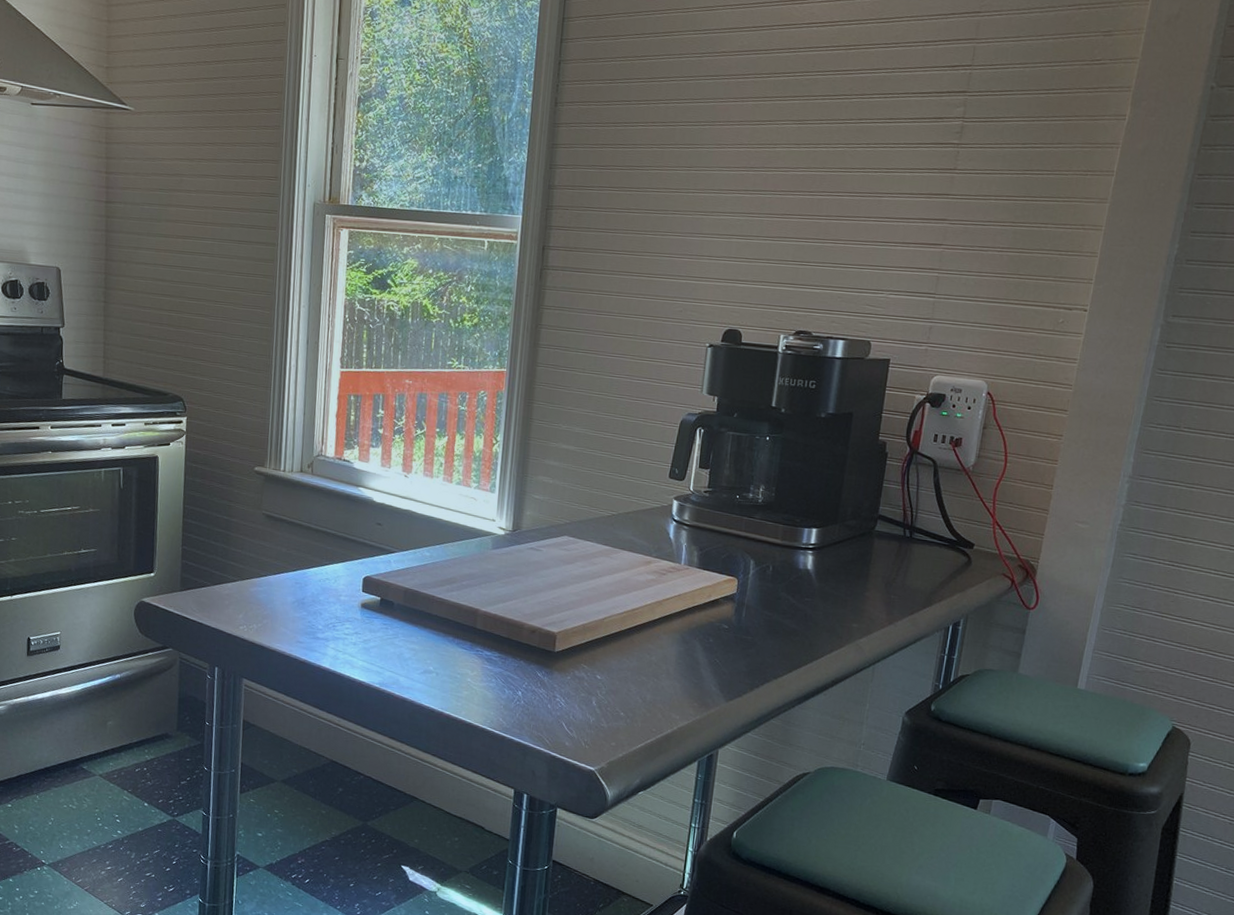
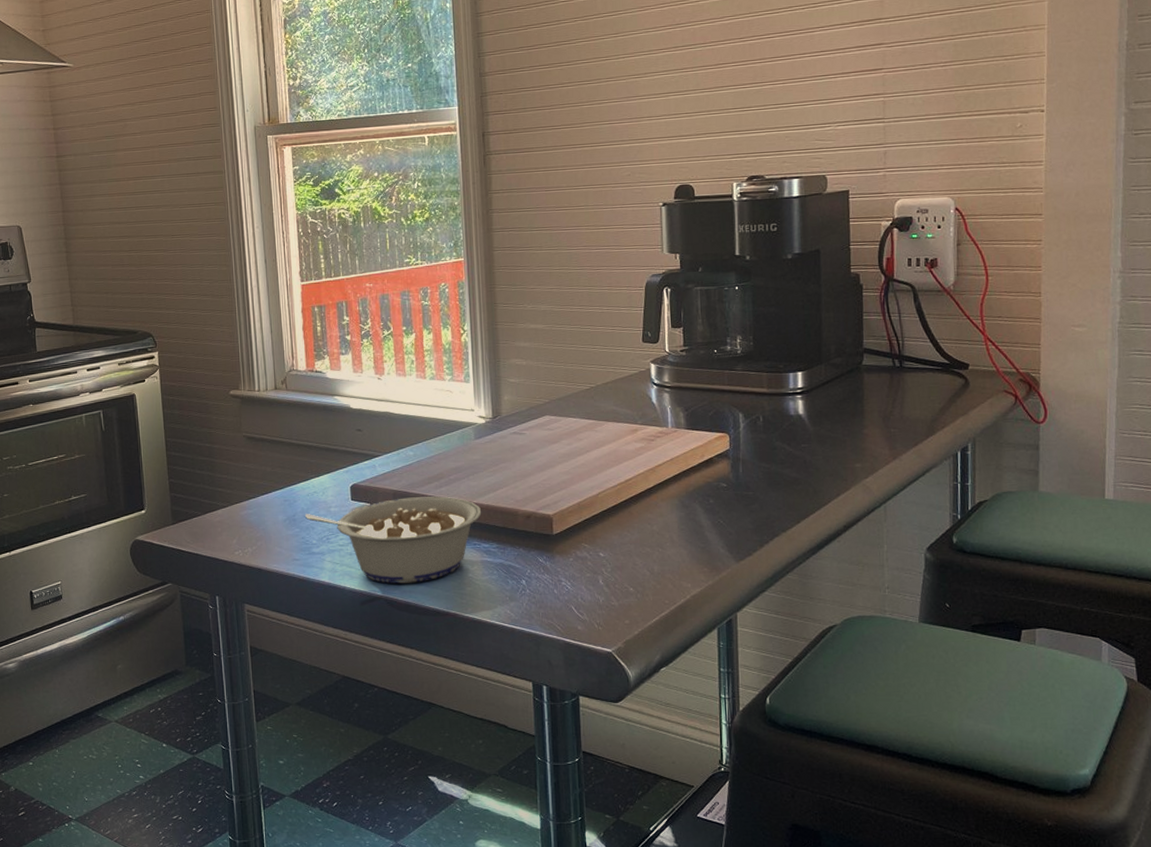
legume: none [313,596,489,680] -> present [304,496,482,584]

